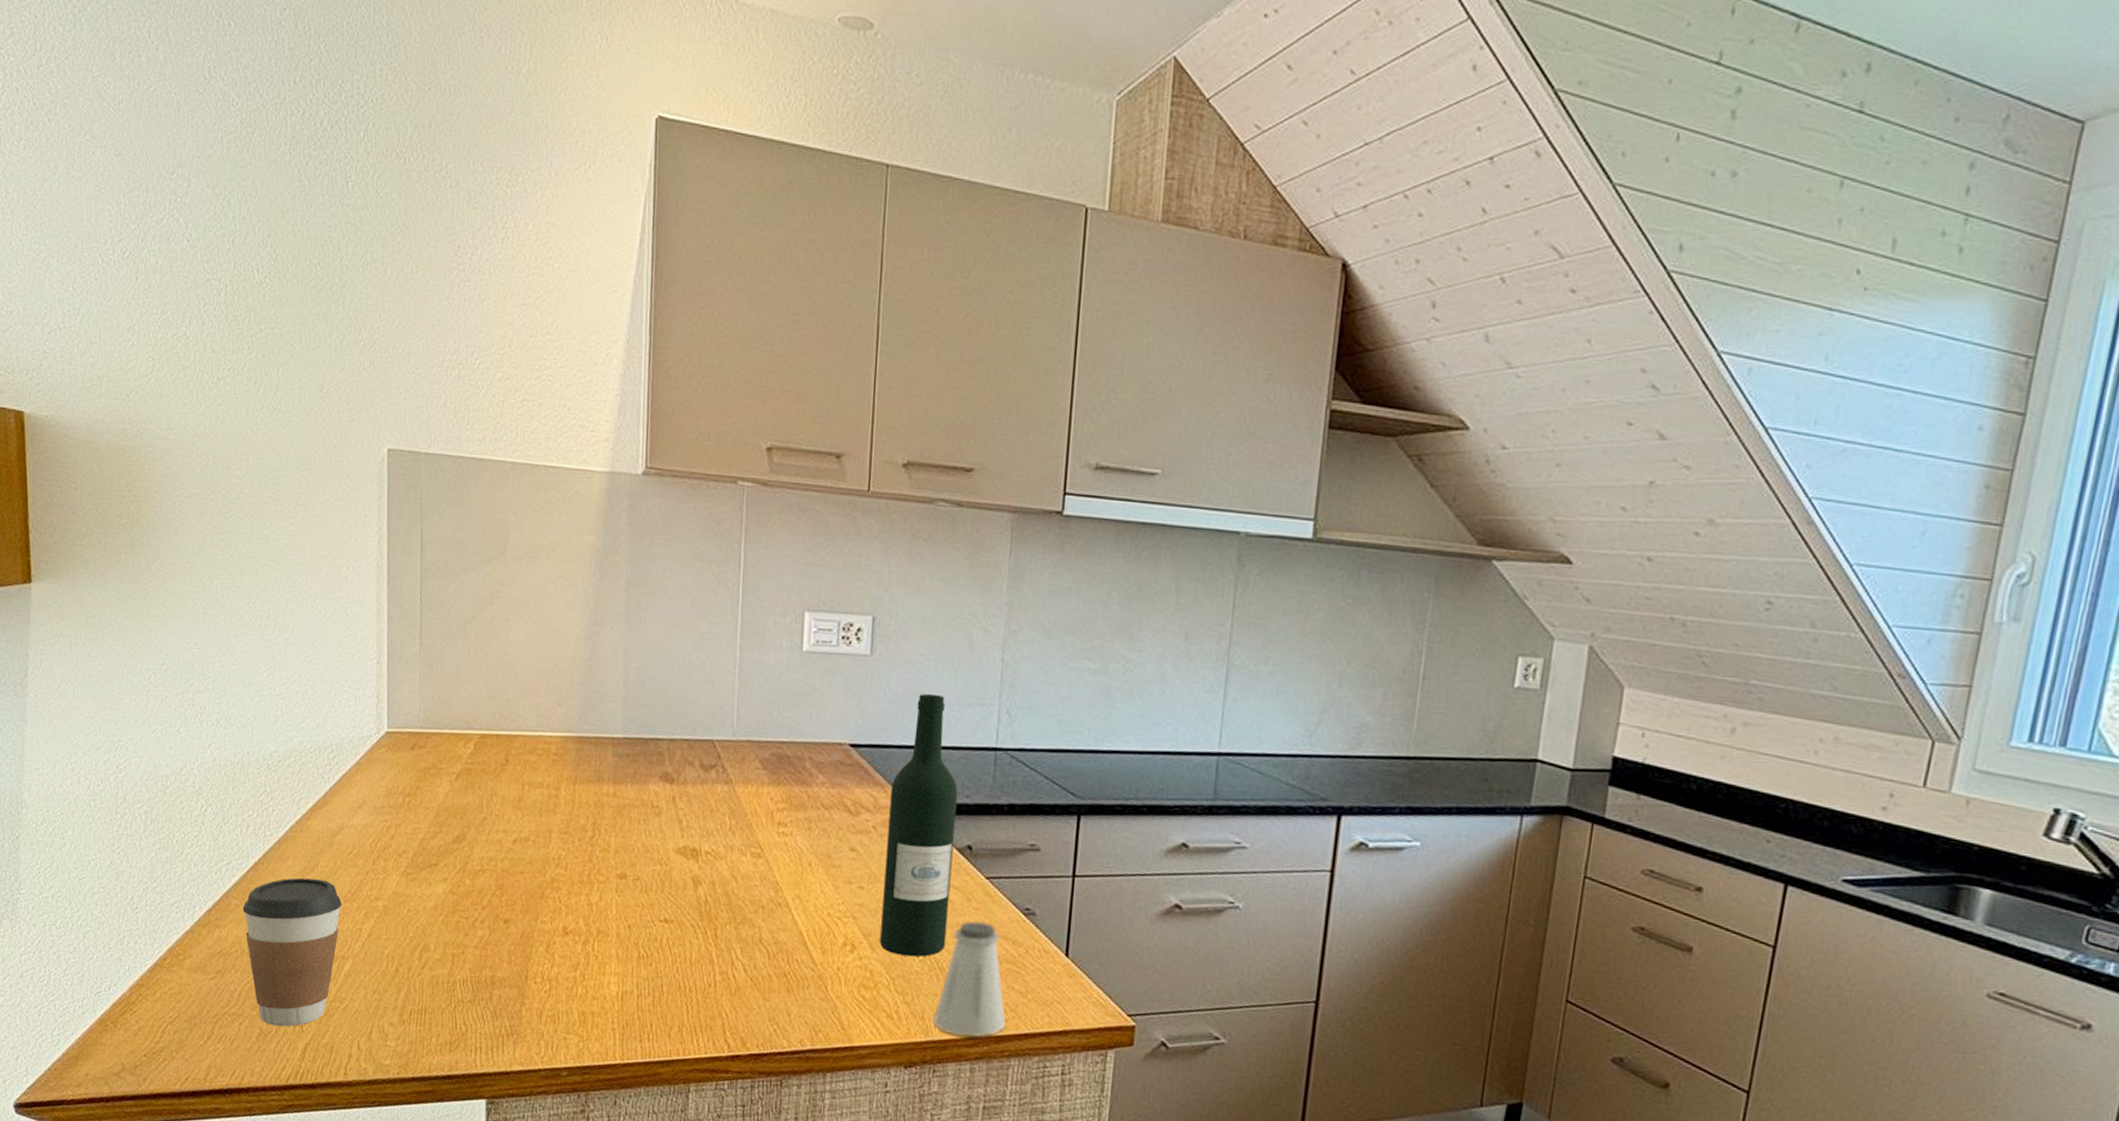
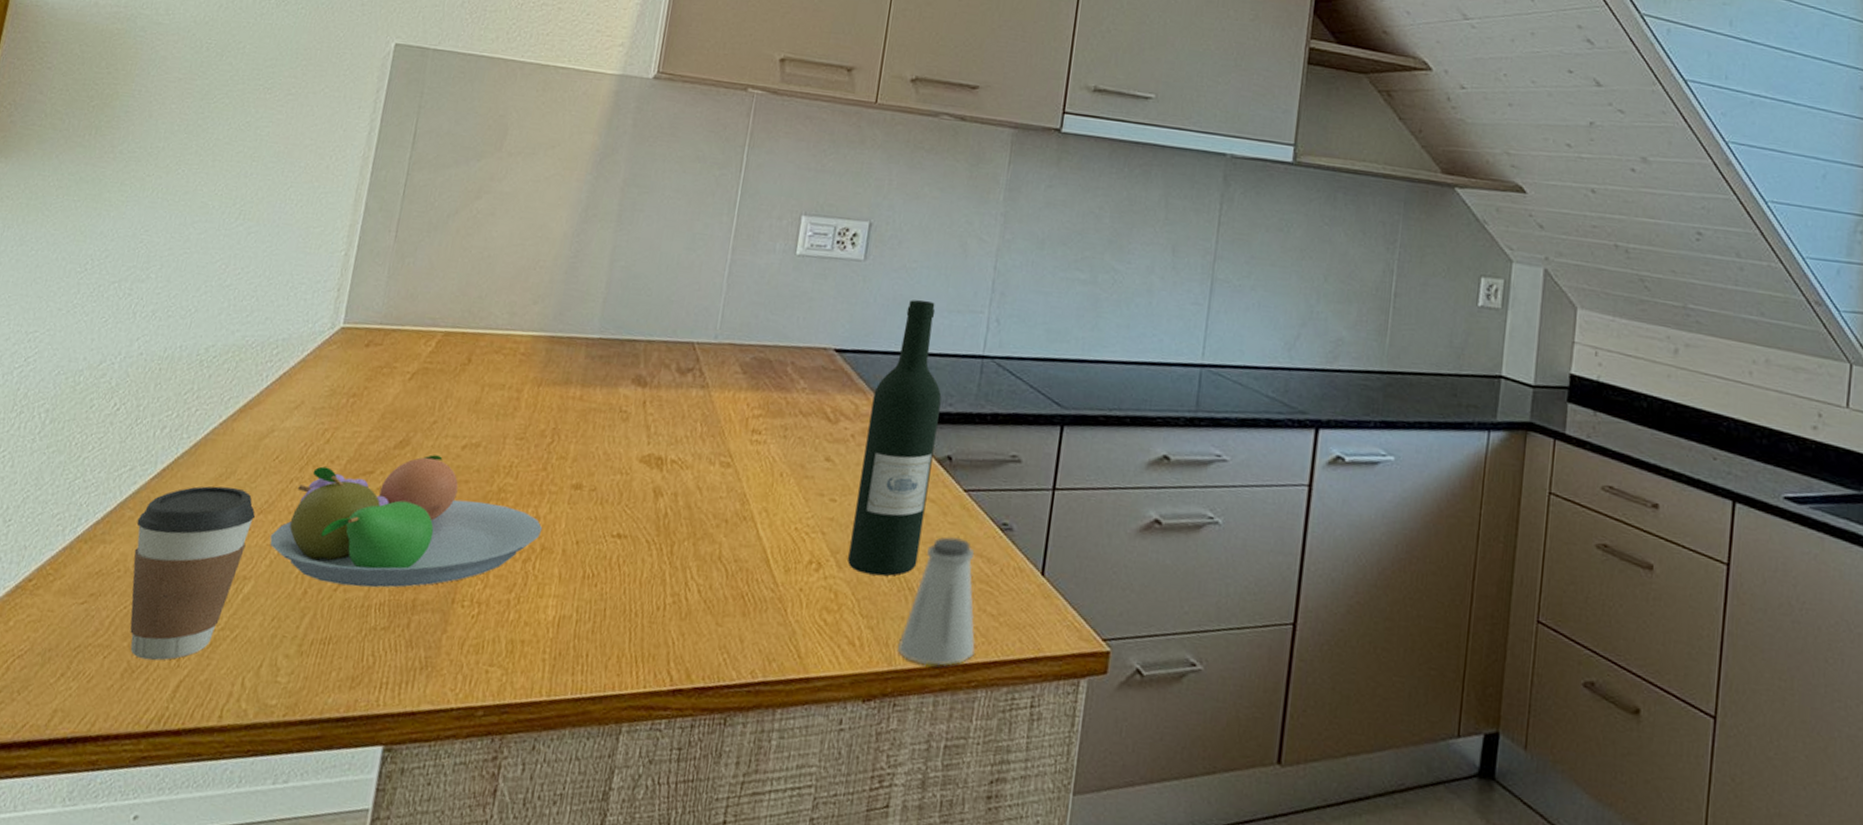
fruit bowl: none [359,848,596,966] -> present [270,454,543,588]

